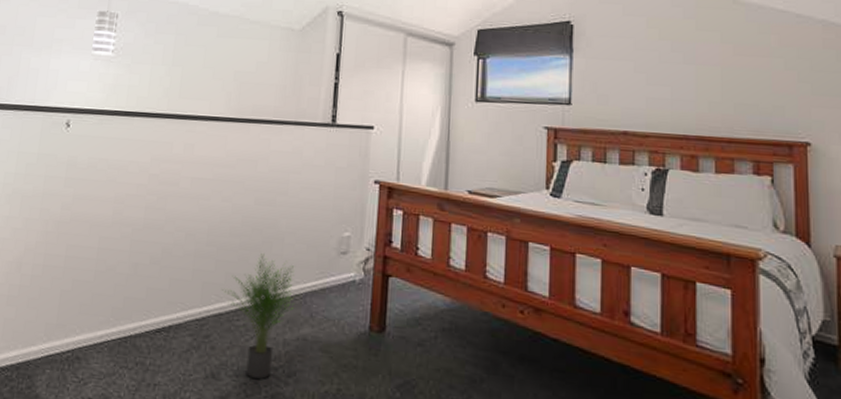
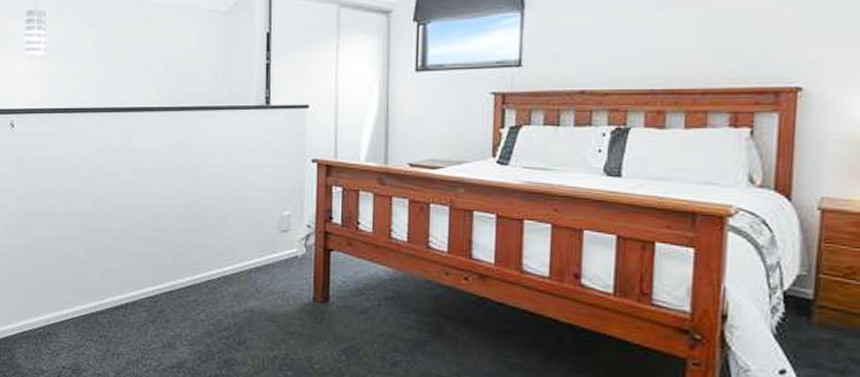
potted plant: present [222,253,295,380] -> none [171,235,240,348]

